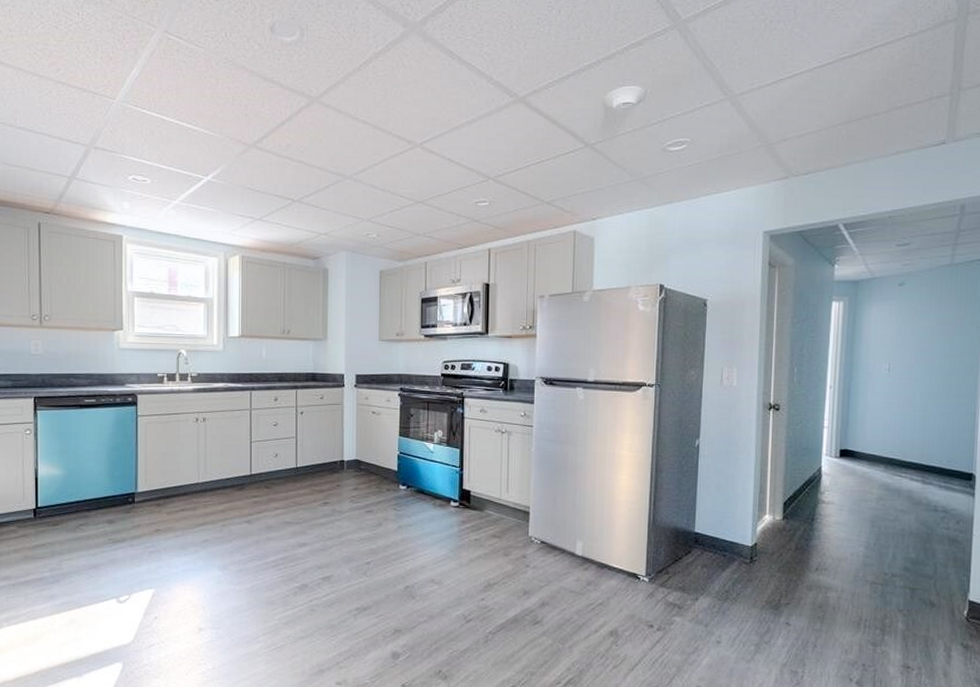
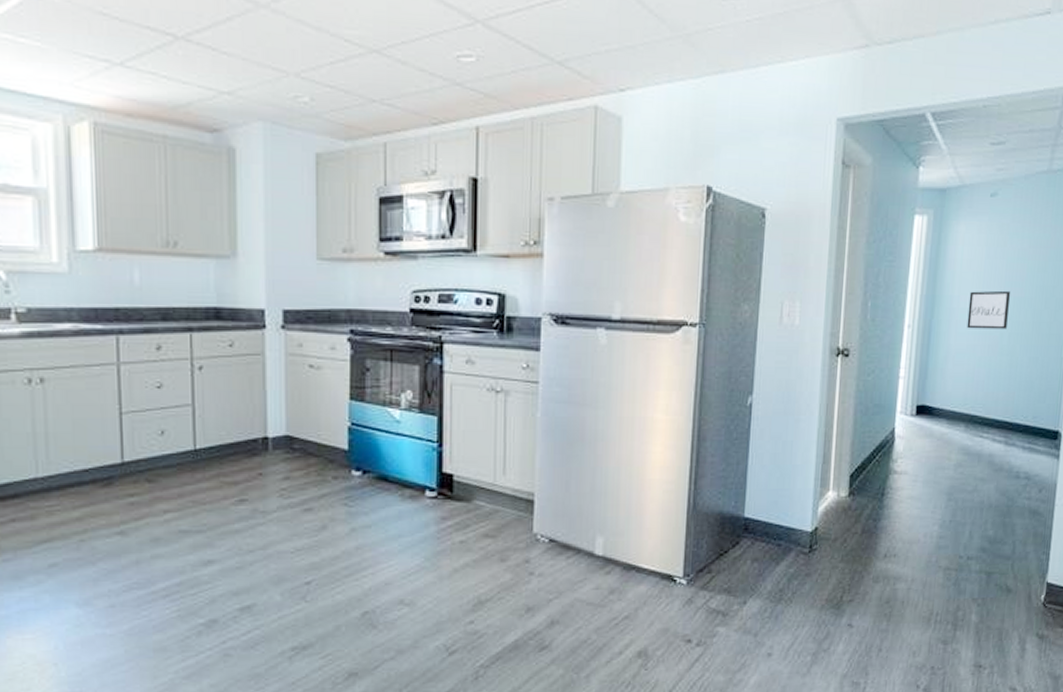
wall art: none [882,359,922,390] -> present [967,290,1011,330]

